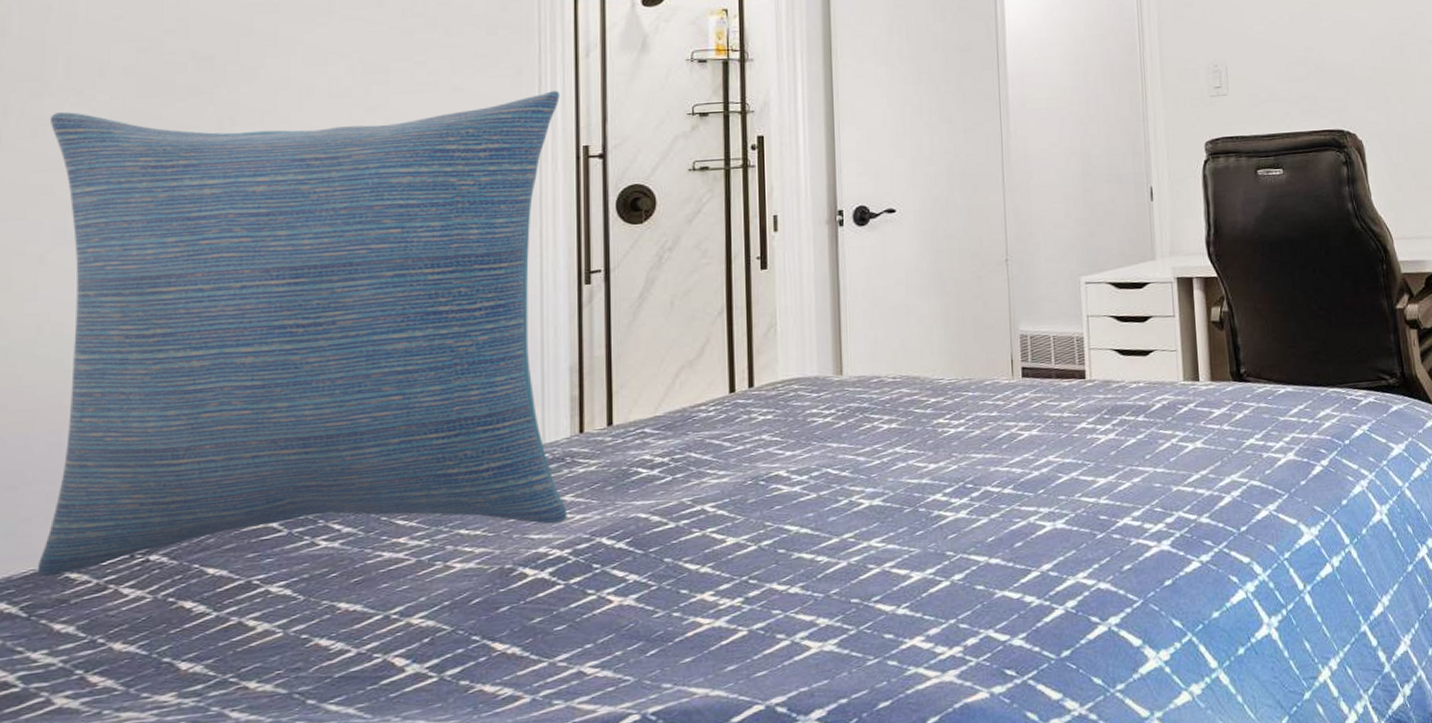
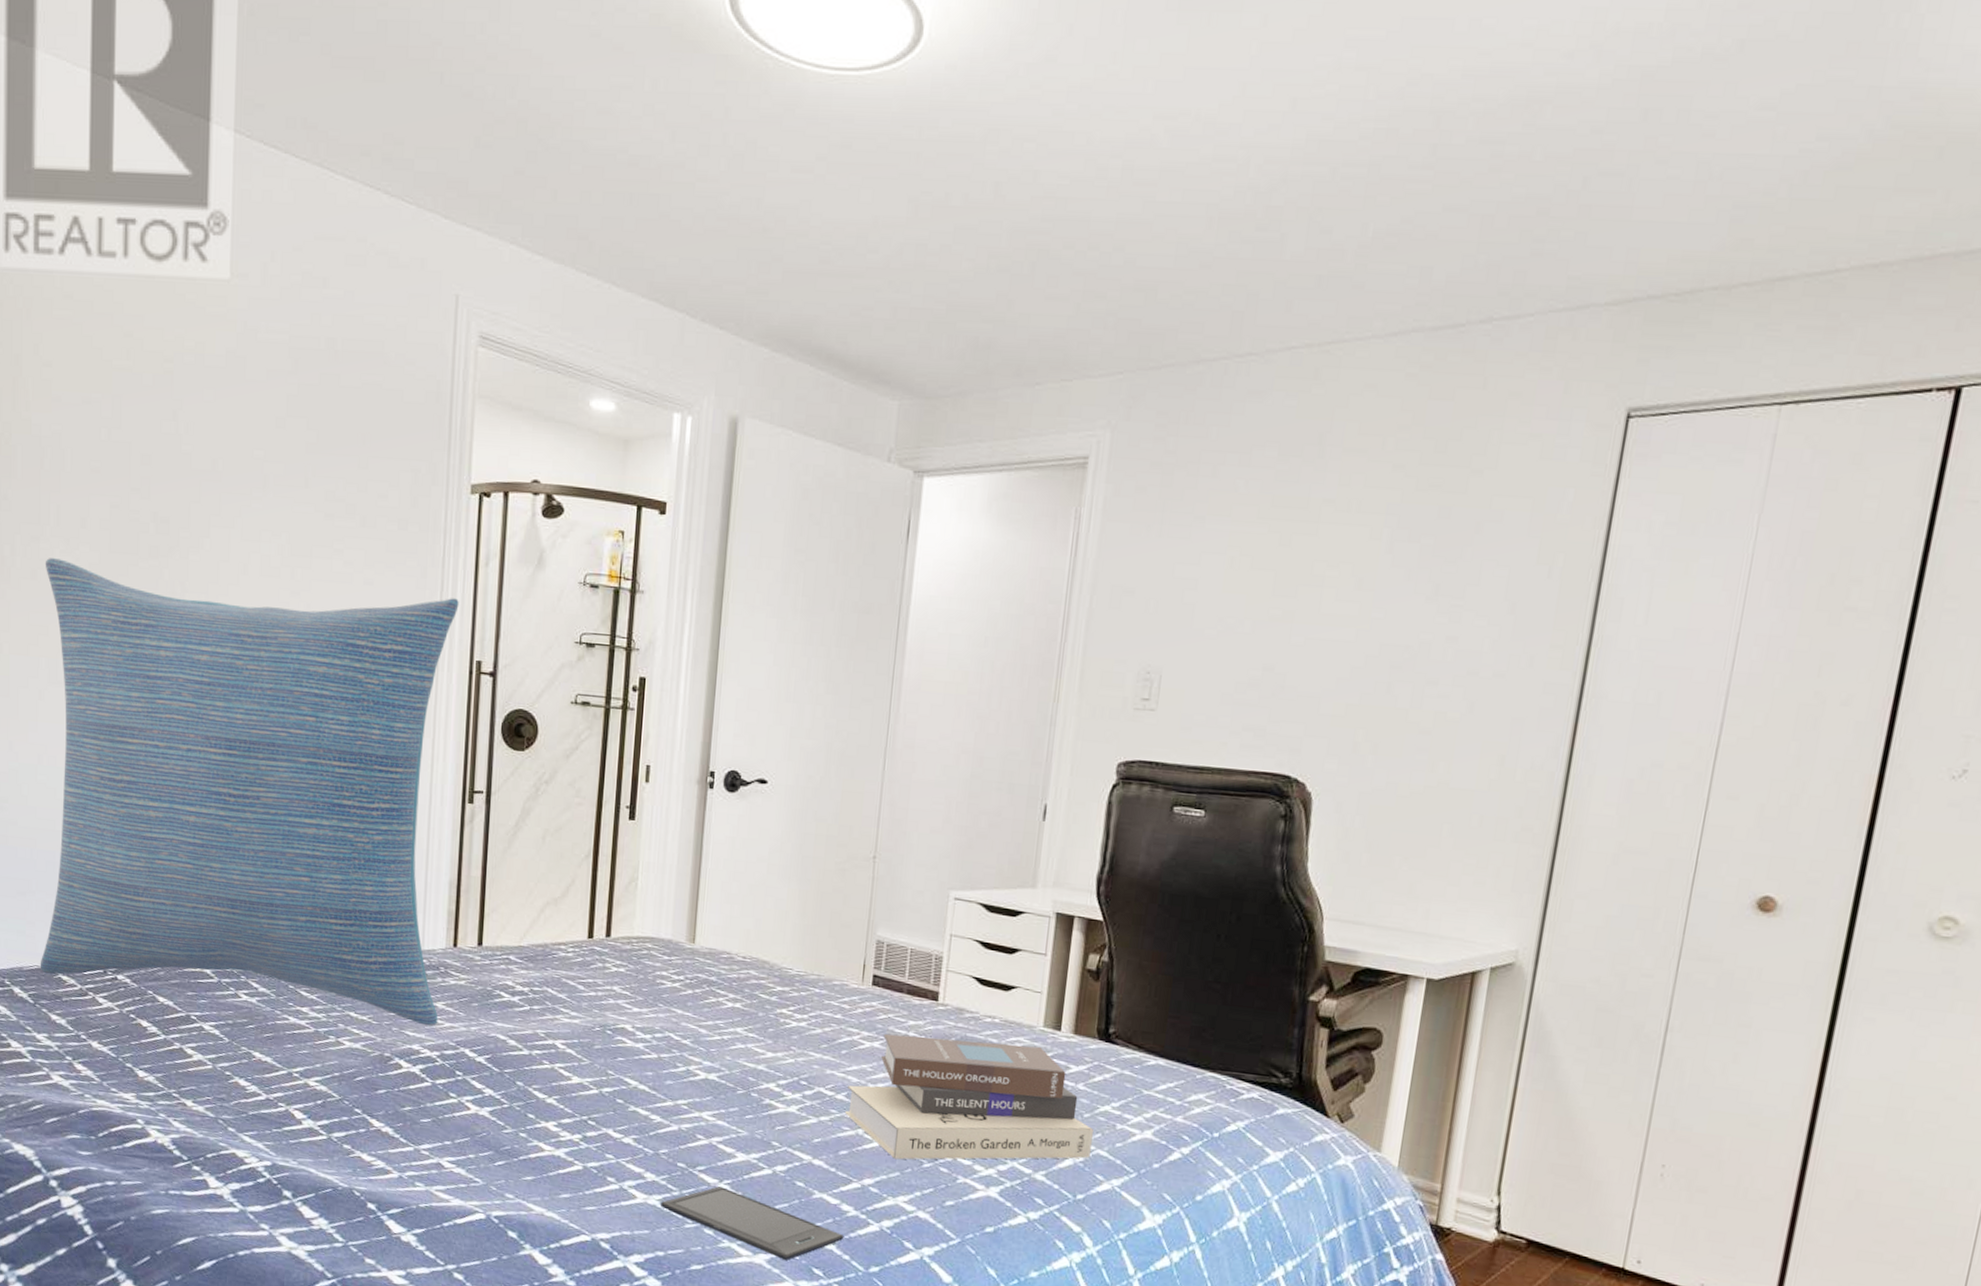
smartphone: none [838,611,1032,670] -> present [661,1185,845,1260]
books: none [1013,400,1245,538] -> present [845,1033,1093,1160]

